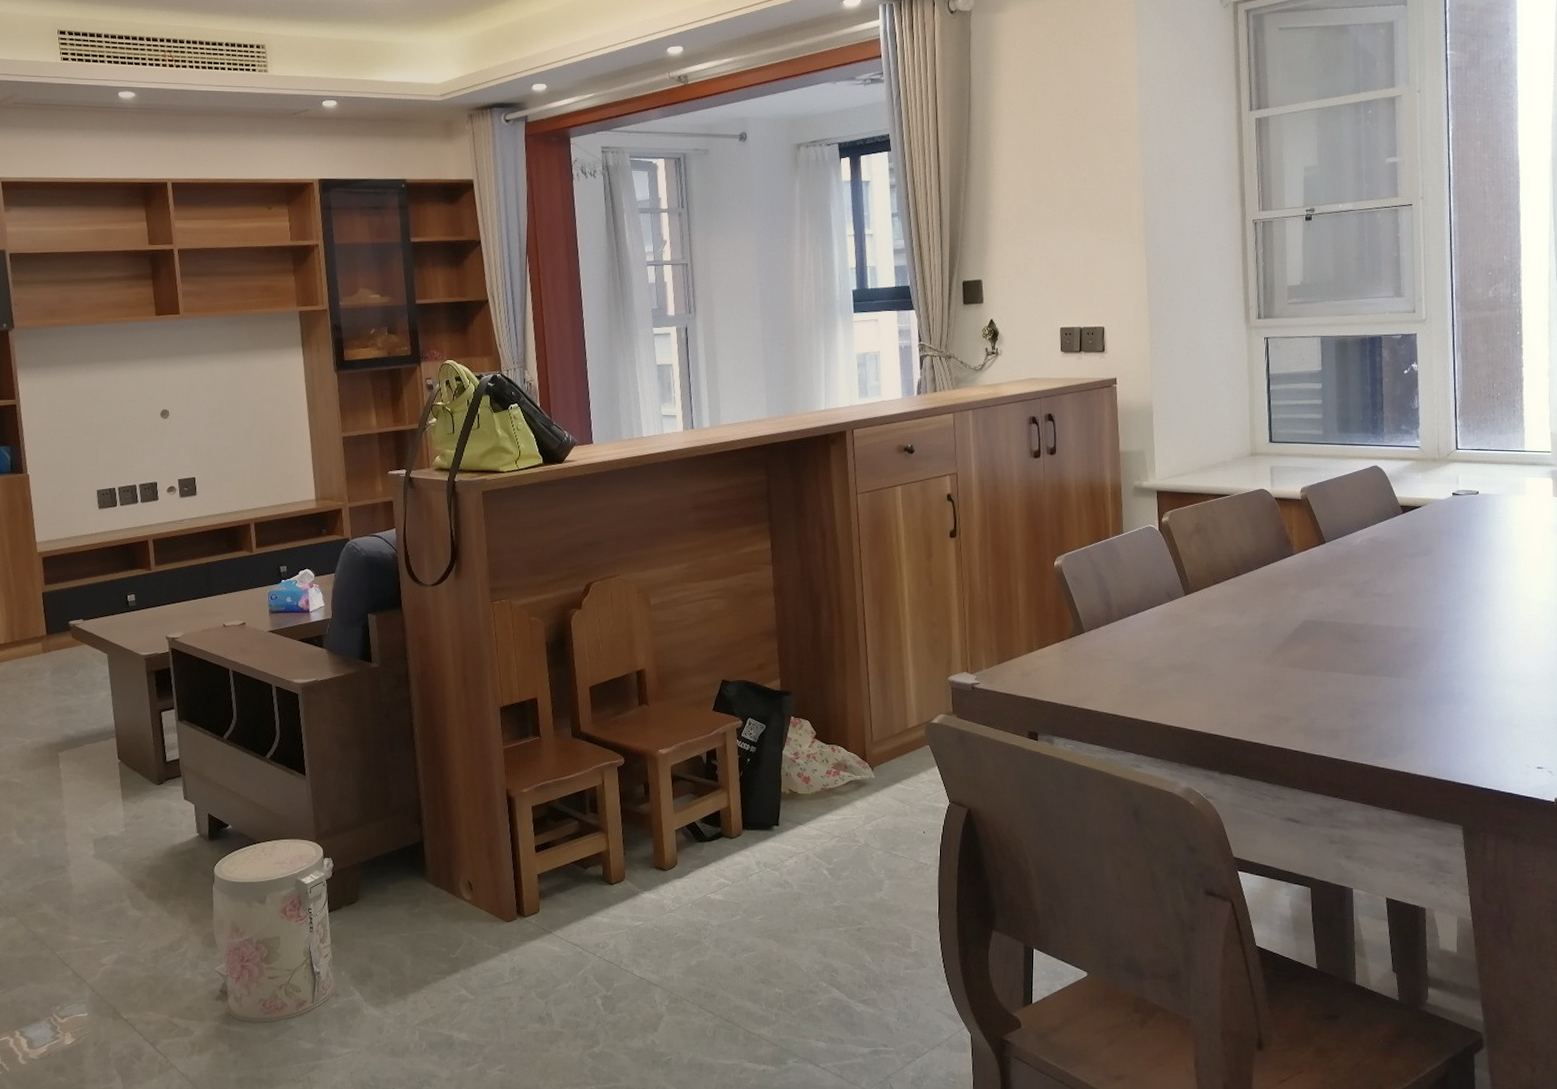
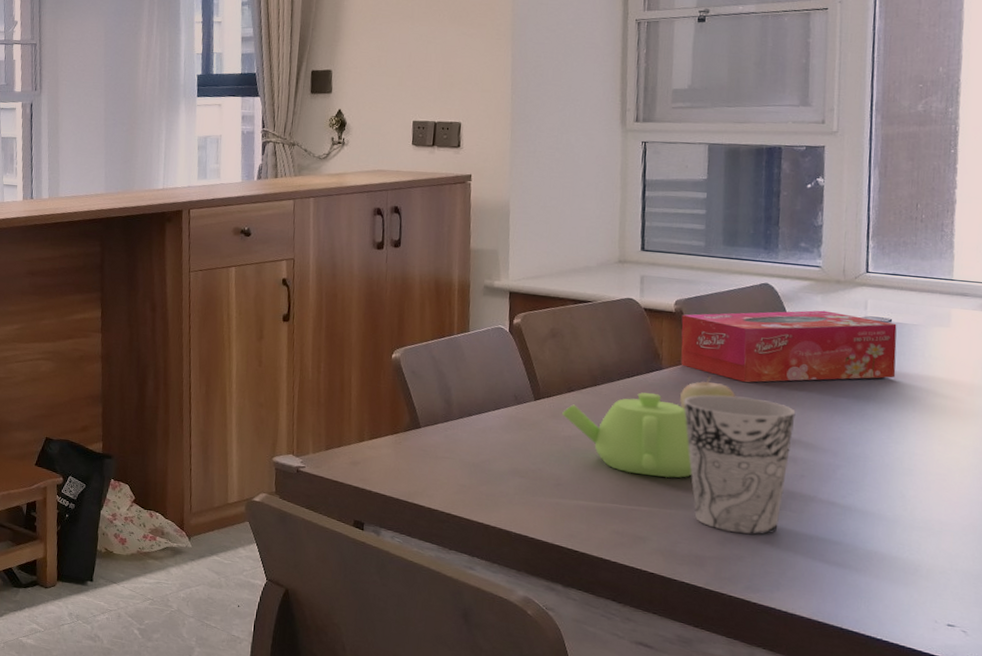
teapot: none [1210,579,1324,659] -> present [562,392,693,478]
tissue box: none [1307,487,1485,561] -> present [680,310,897,383]
fruit: none [1310,557,1357,592] -> present [680,375,736,410]
cup: none [1313,574,1406,705] -> present [683,394,796,535]

